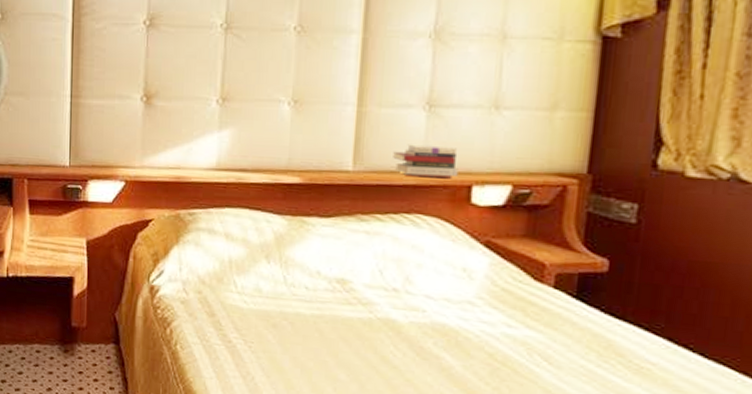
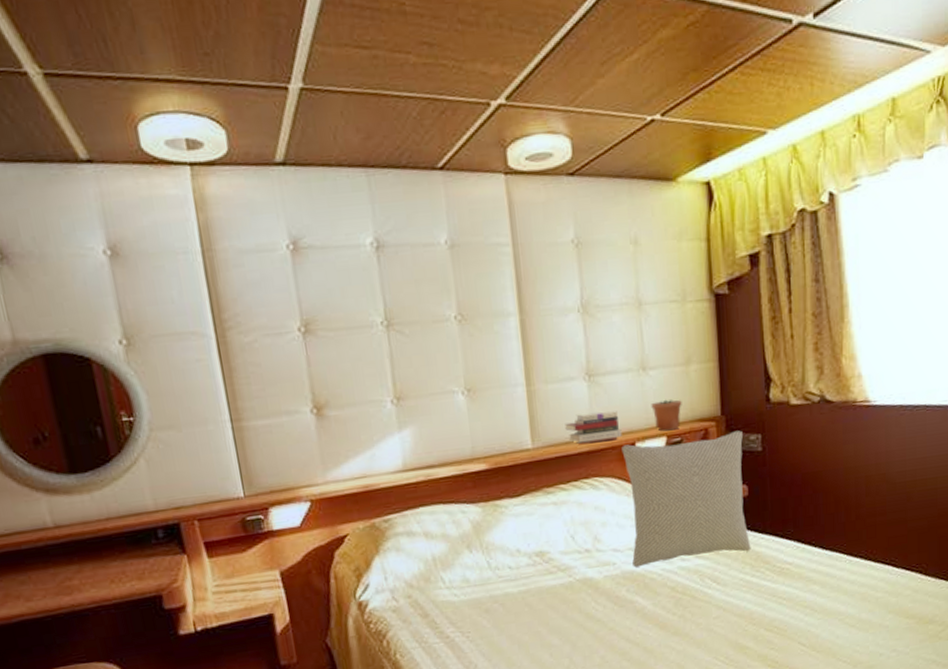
pillow: none [446,186,613,336] -> present [622,430,751,568]
planter: none [499,144,539,180] -> present [651,399,682,431]

